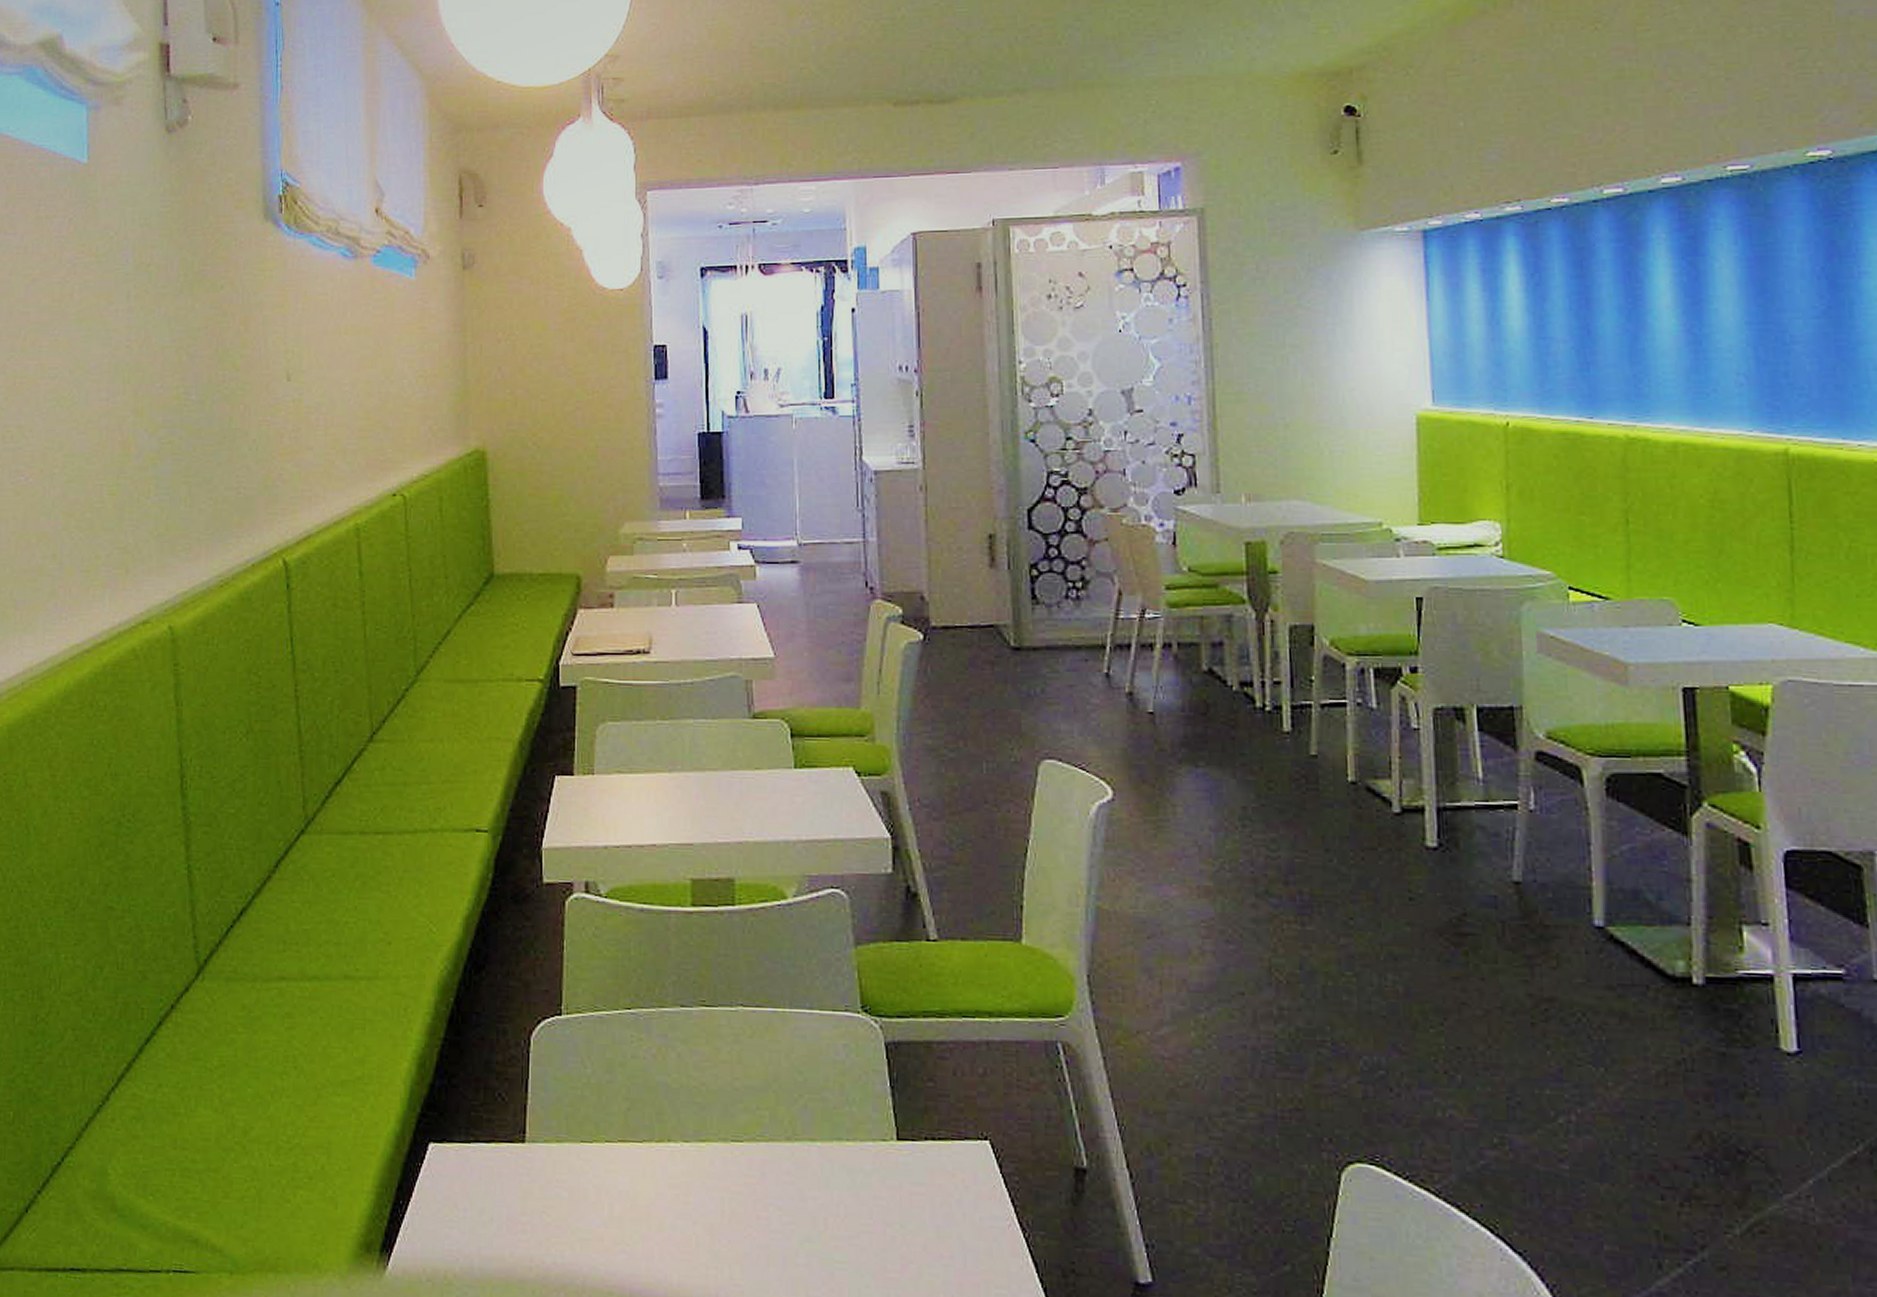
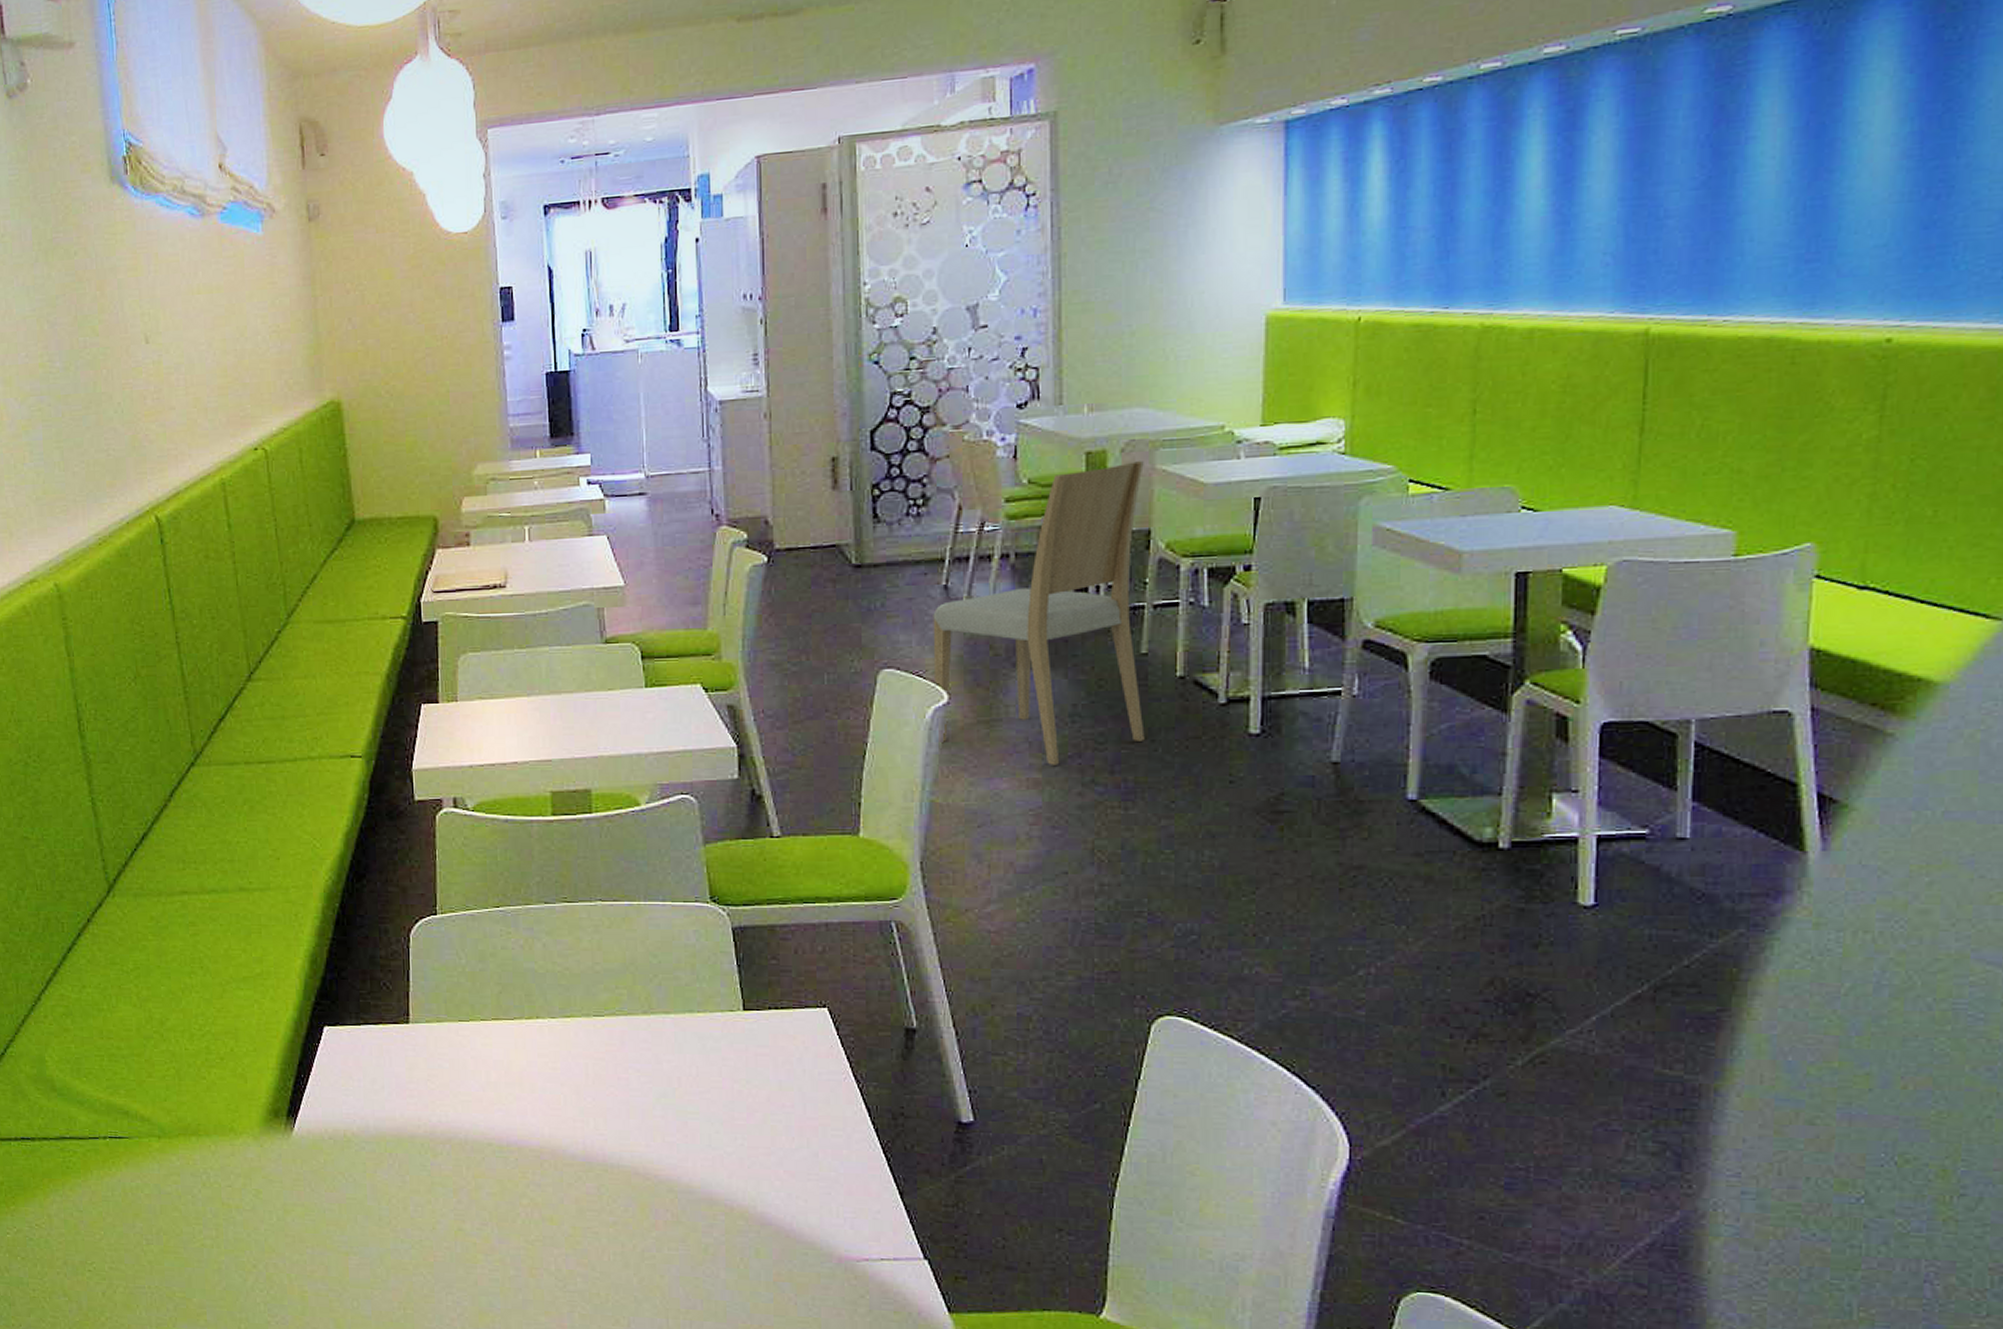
dining chair: none [1095,553,1319,873] -> present [933,460,1145,765]

